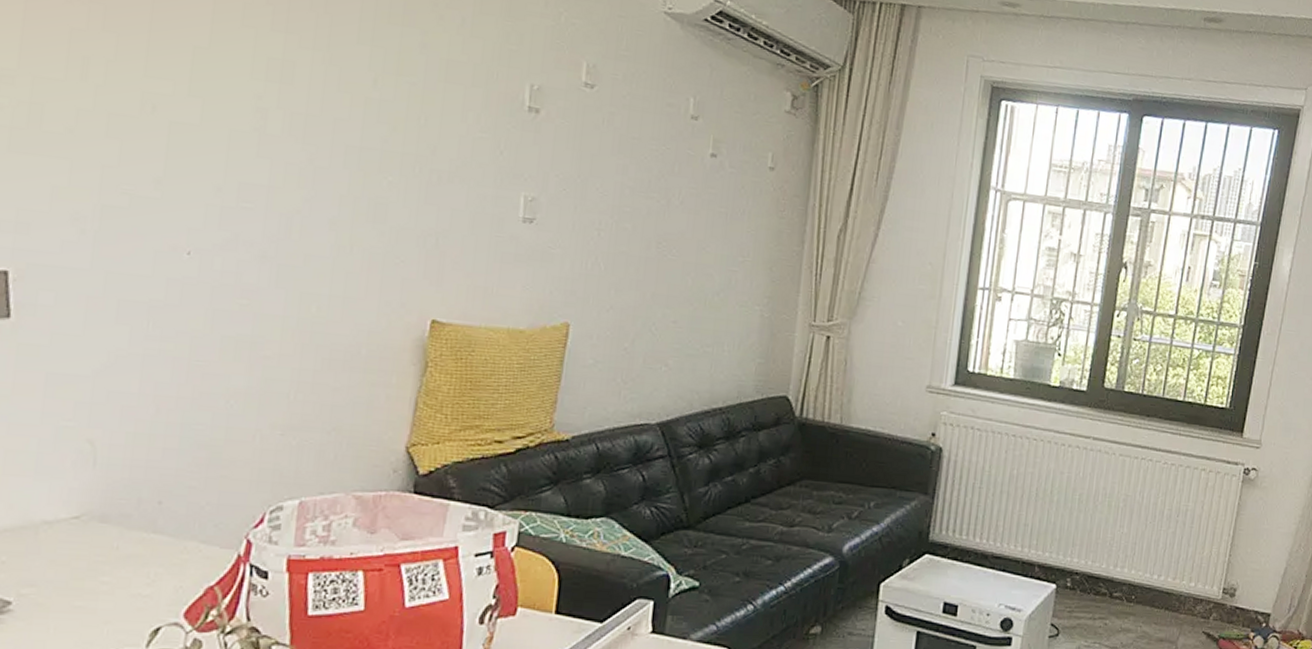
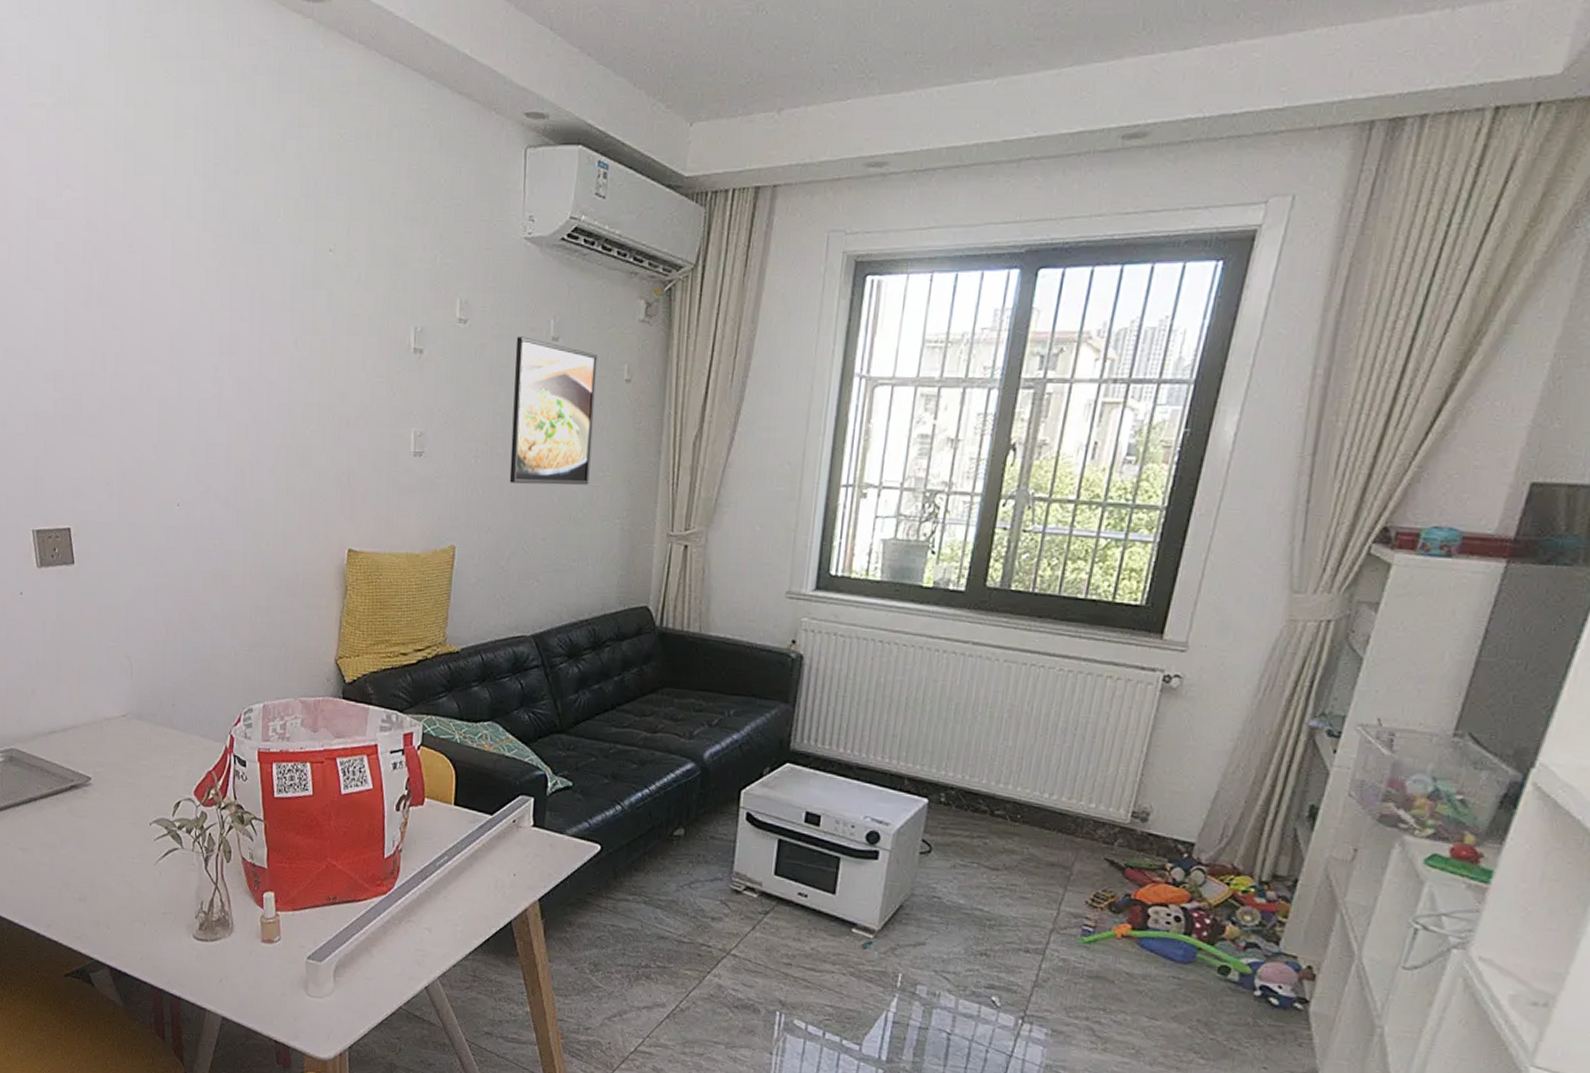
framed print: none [637,110,740,269] -> present [509,336,598,485]

